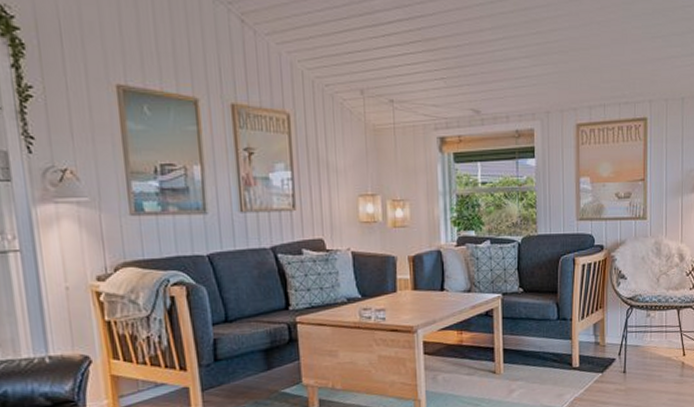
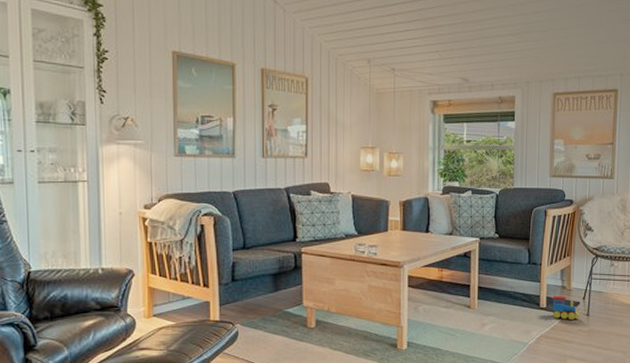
toy train: none [585,352,616,379] -> present [551,295,580,320]

